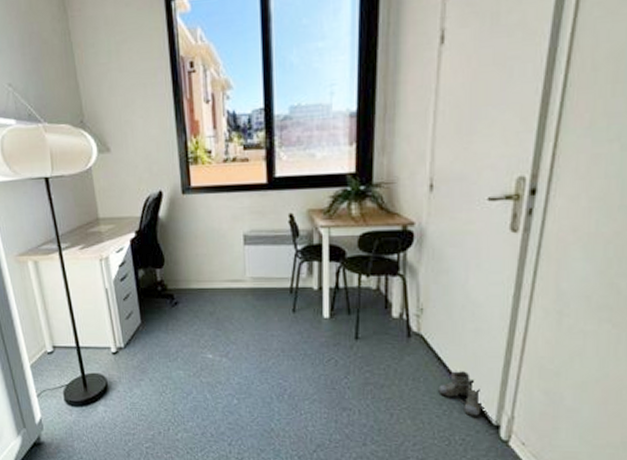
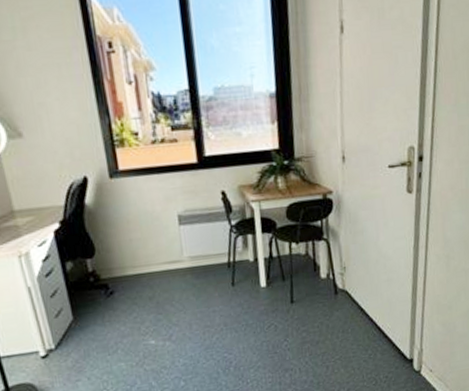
boots: present [438,371,486,417] -> none [363,317,402,356]

